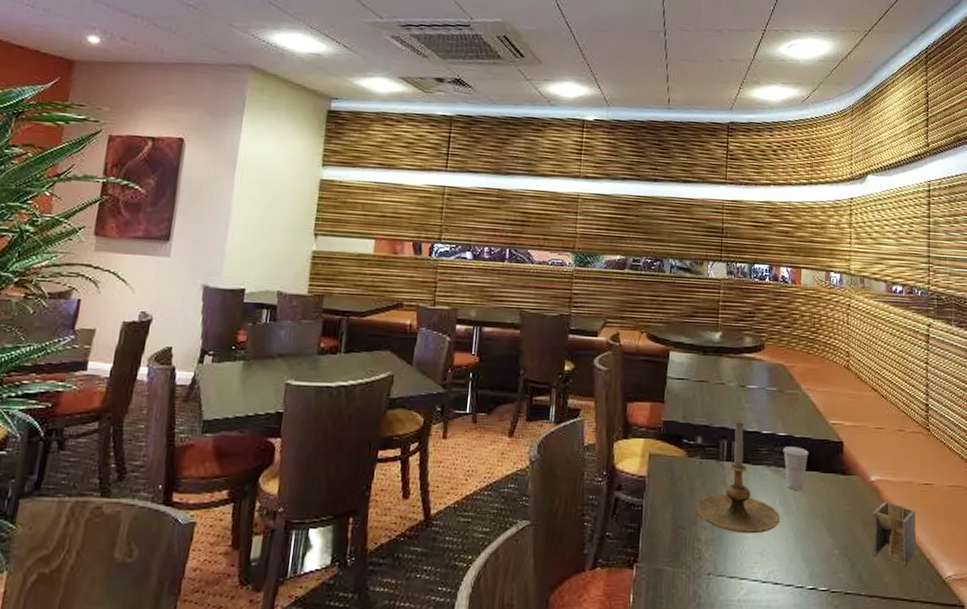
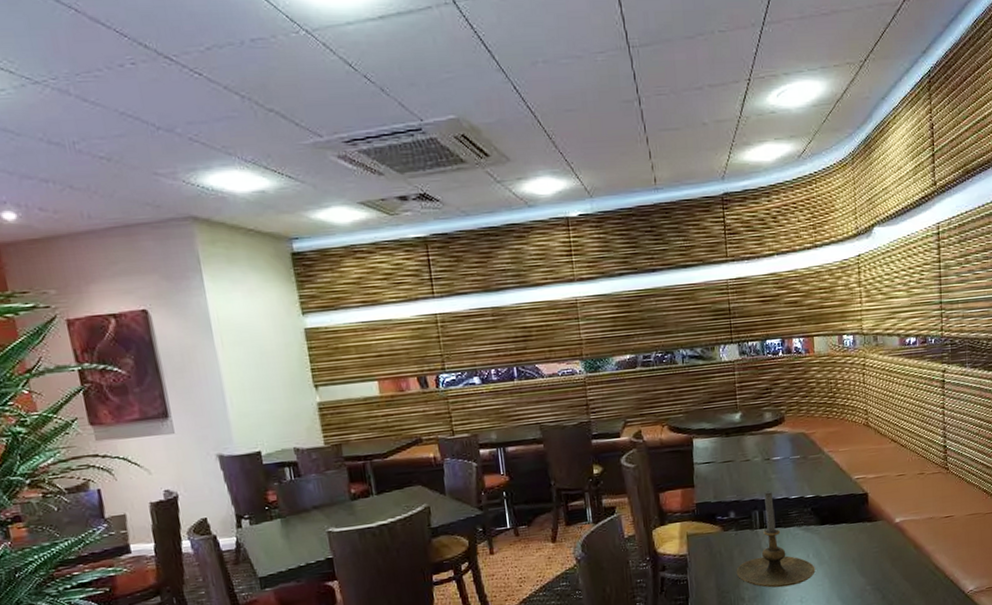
cup: present [783,446,809,491] -> none [812,504,836,543]
napkin holder: present [872,501,917,566] -> none [899,537,941,589]

